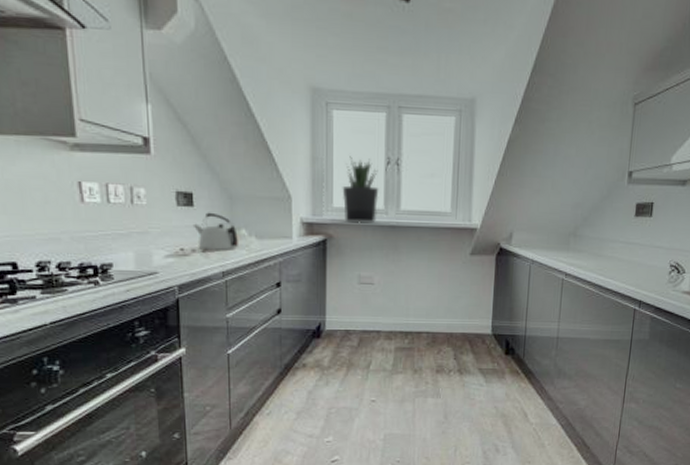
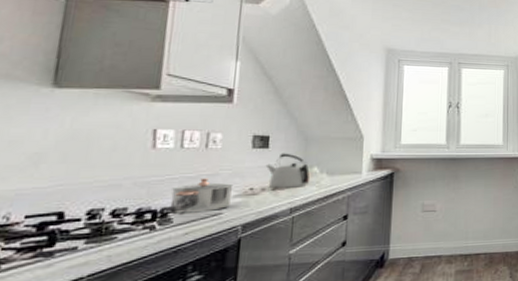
cooking pot: none [107,236,164,271] -> present [169,178,234,214]
planter: present [342,156,379,224] -> none [409,101,442,157]

